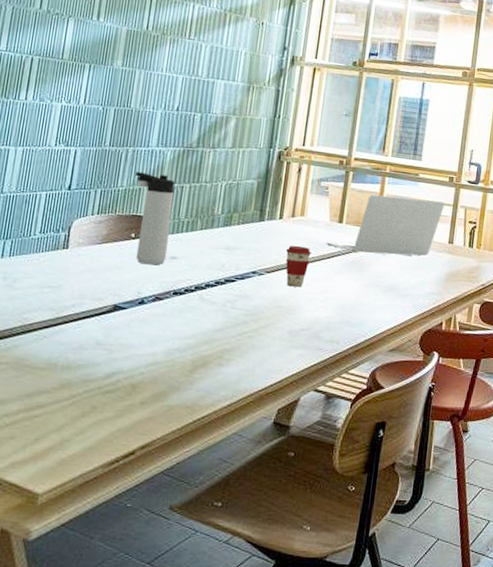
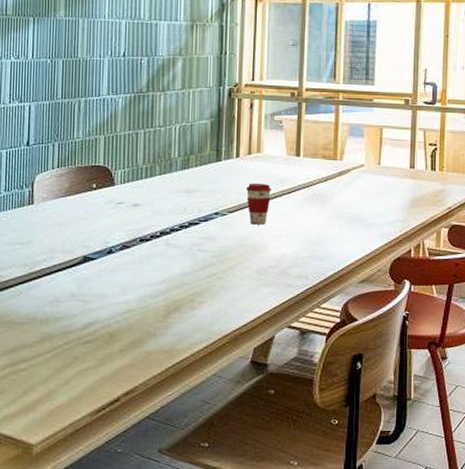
thermos bottle: present [135,172,175,265] -> none [89,122,130,214]
laptop: present [326,194,445,256] -> none [286,124,402,185]

